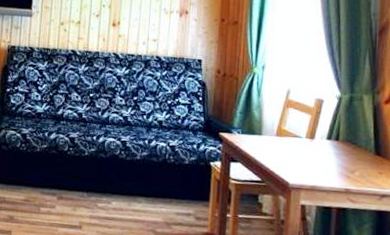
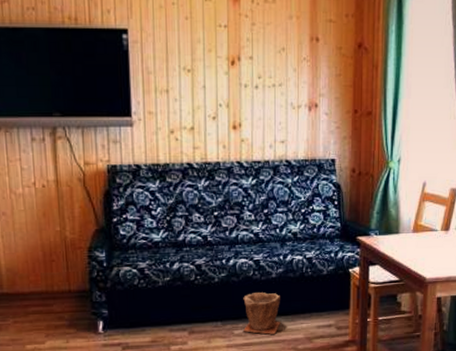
plant pot: none [106,171,143,213] -> present [243,292,280,335]

